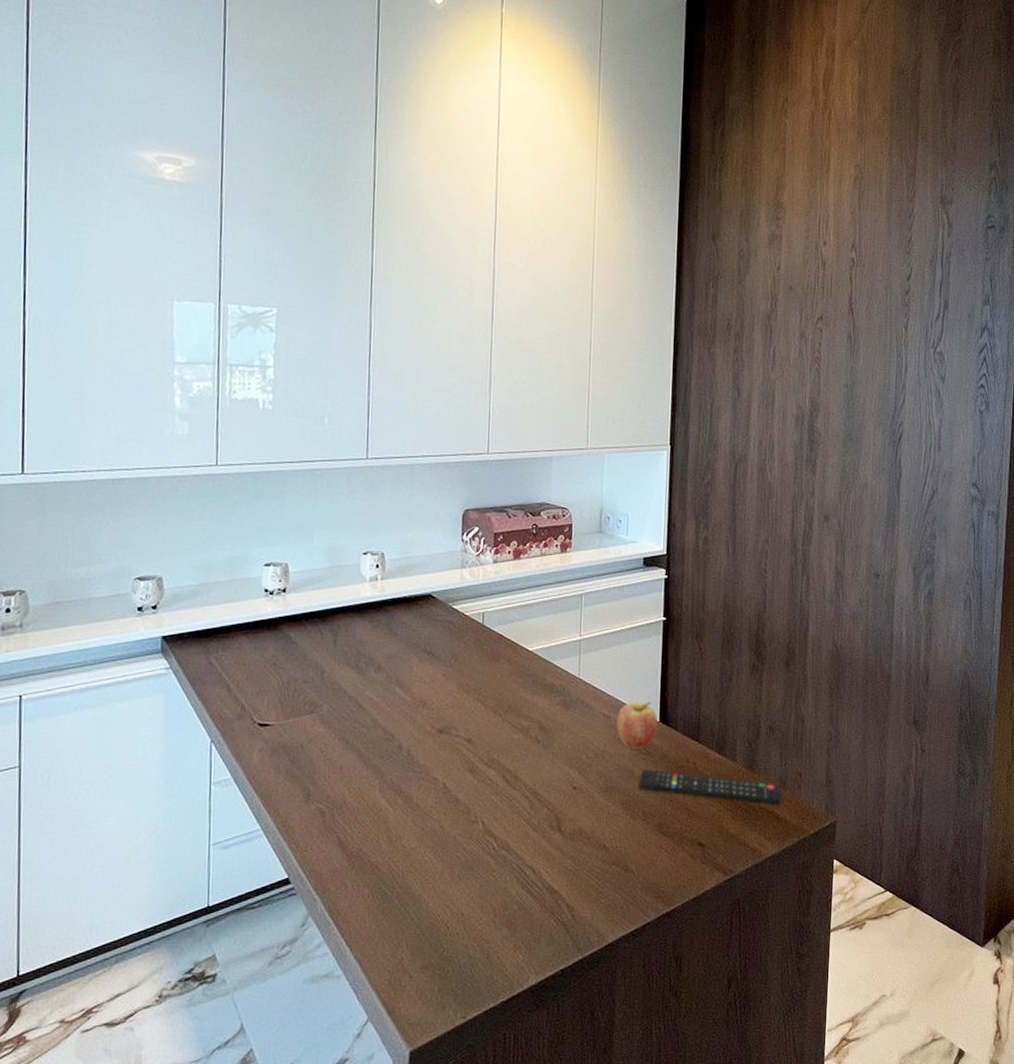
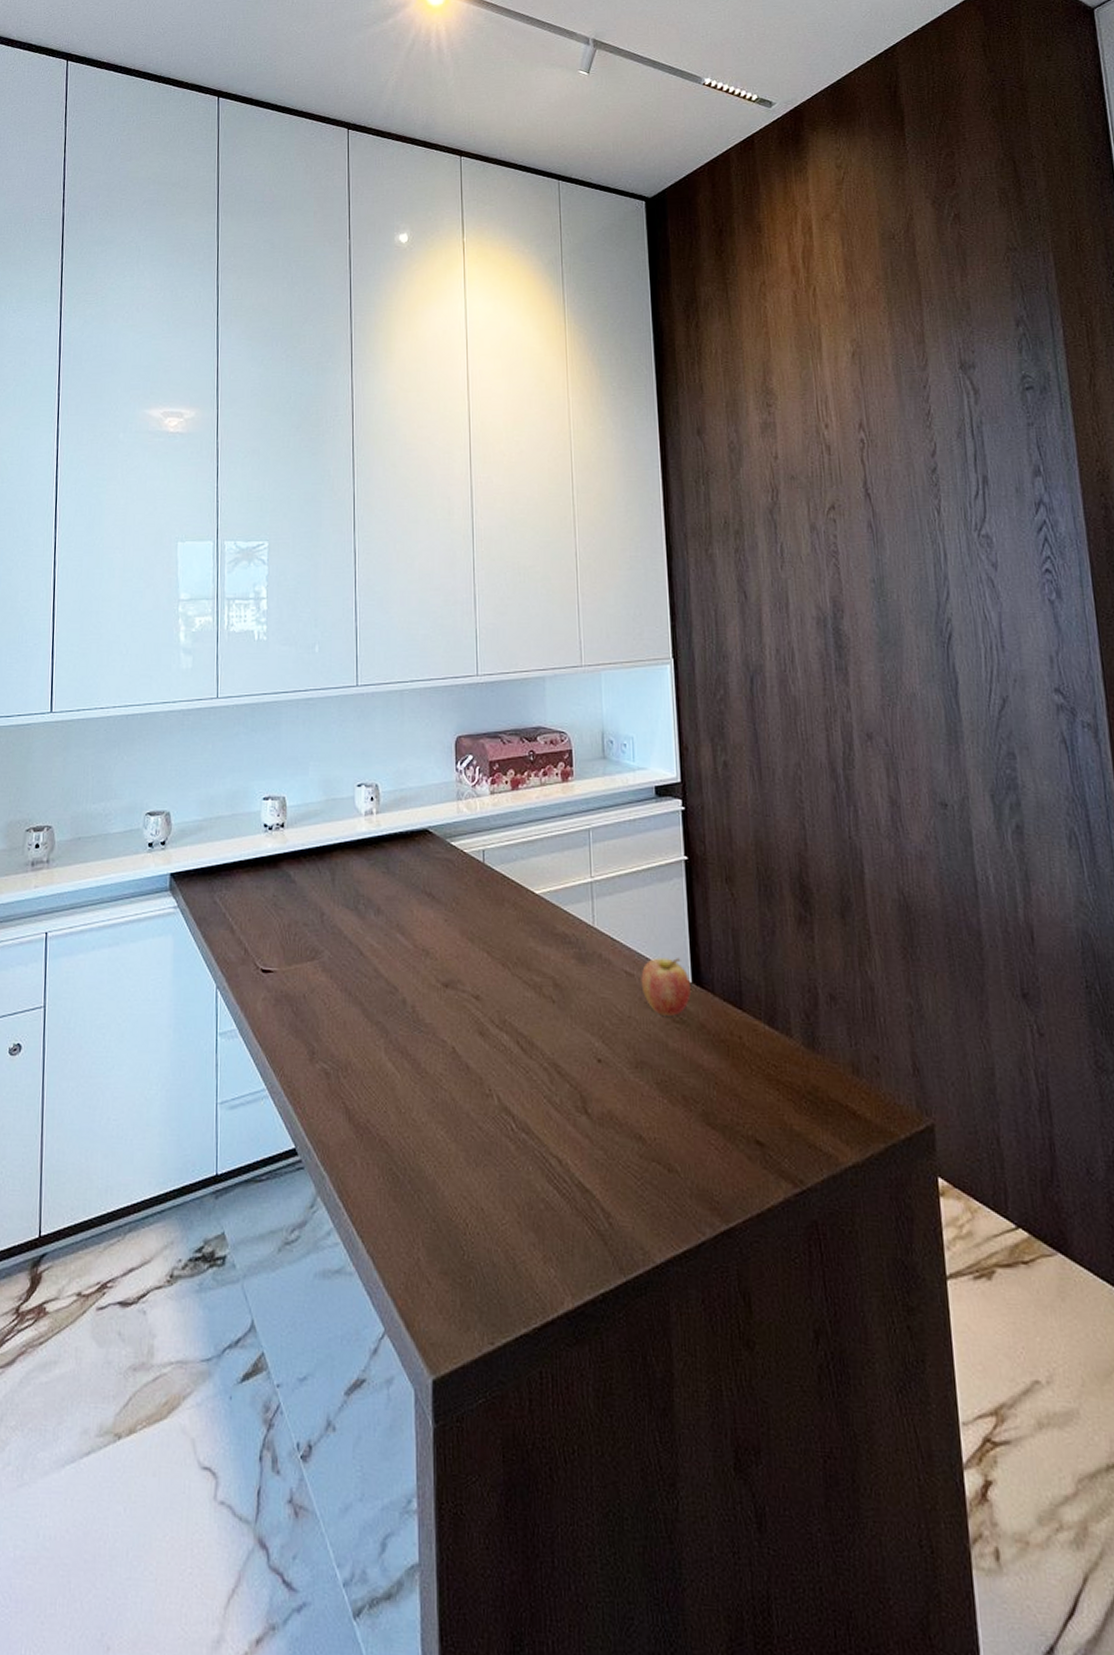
remote control: present [638,768,782,806] -> none [674,1040,857,1098]

